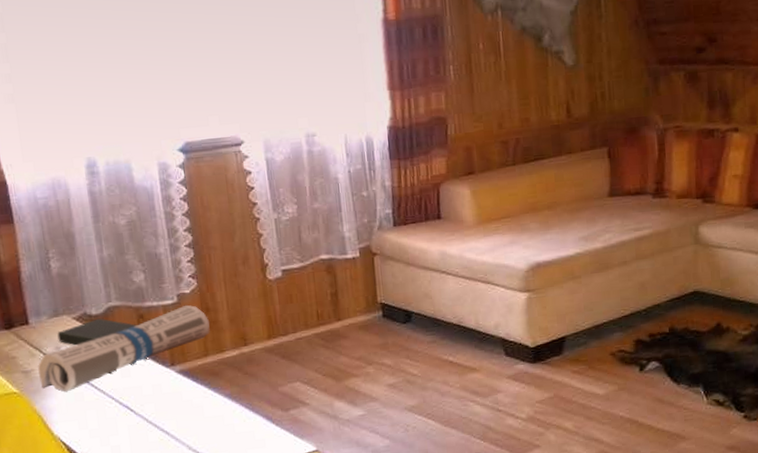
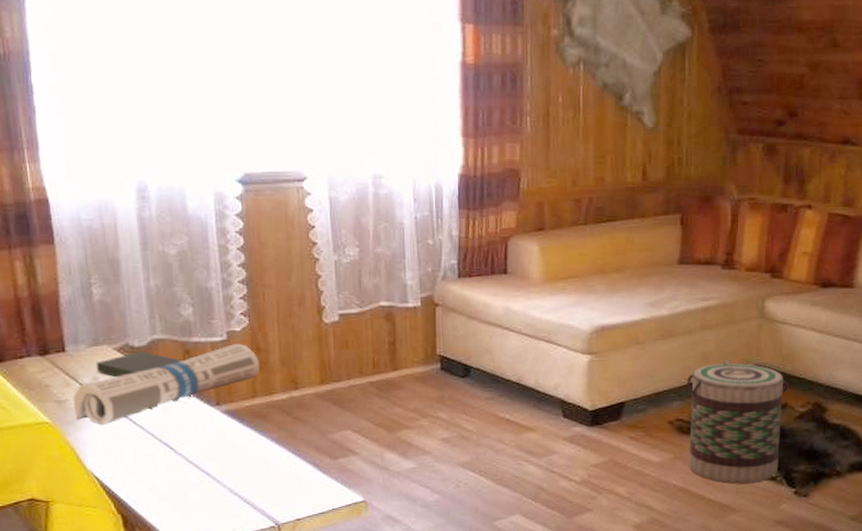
basket: none [626,288,729,412] -> present [687,360,789,483]

